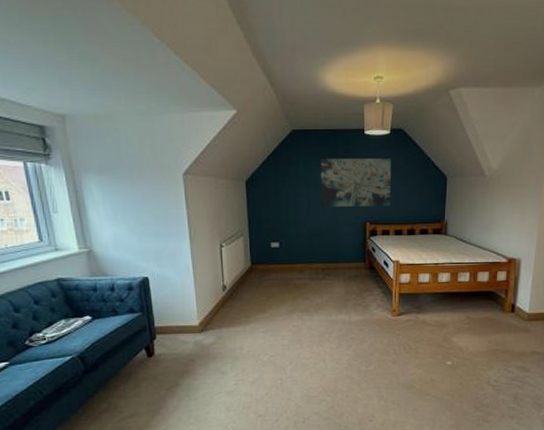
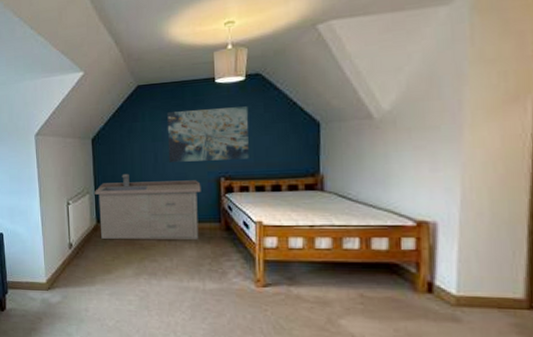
cabinet: none [249,217,349,280] -> present [95,173,201,239]

